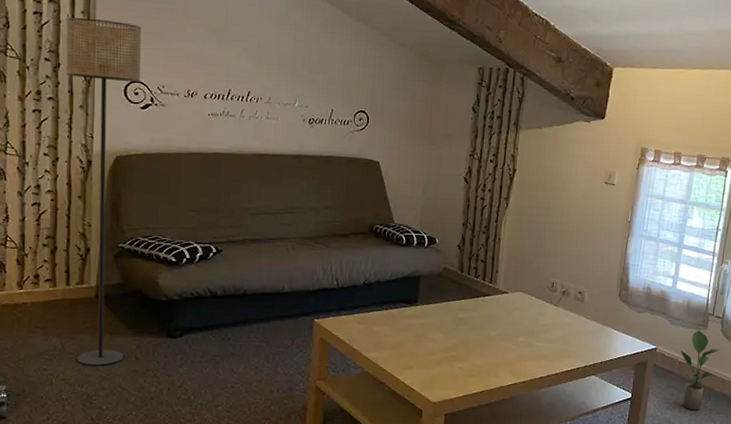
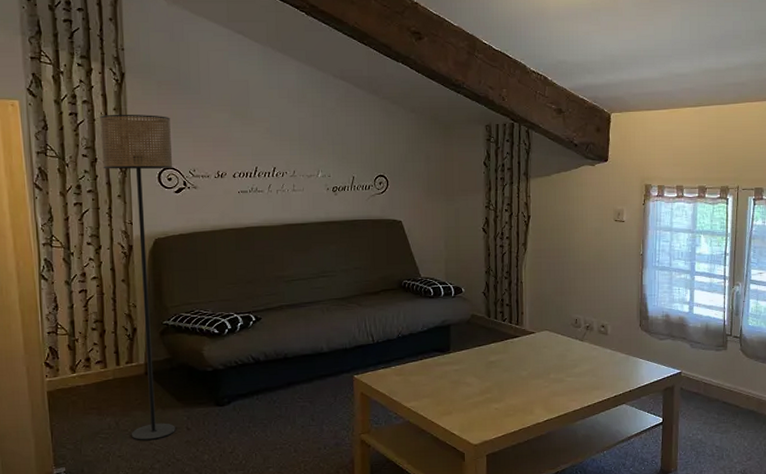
potted plant: present [680,330,720,411] -> none [704,351,741,429]

